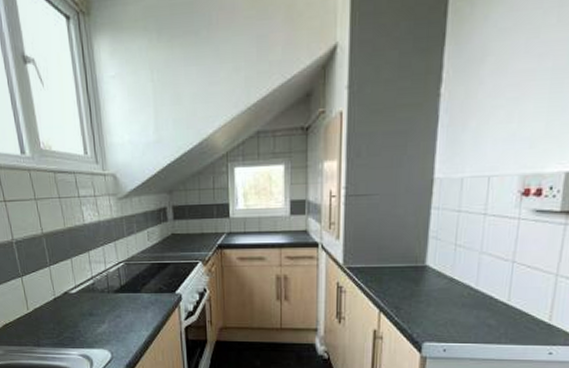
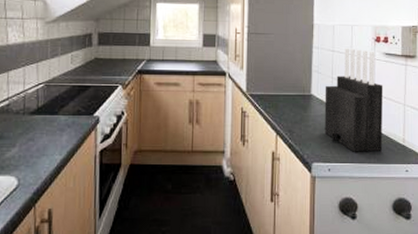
knife block: none [441,206,528,331] -> present [324,48,384,152]

